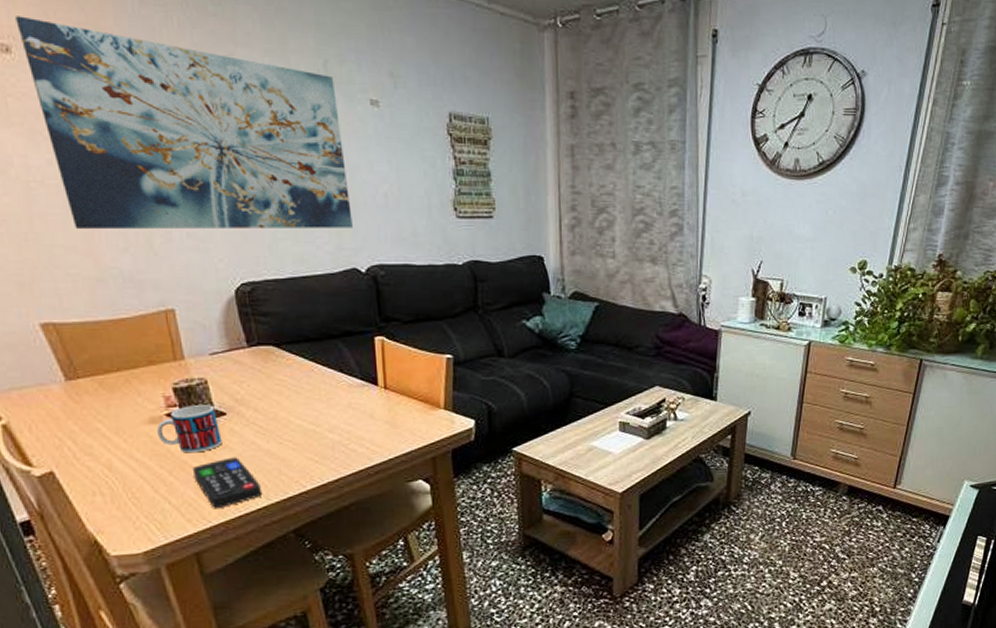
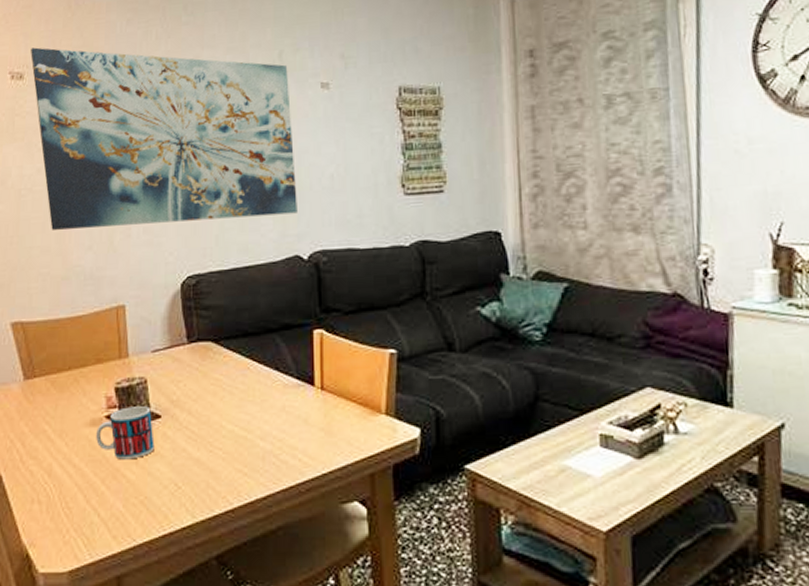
remote control: present [192,457,263,509] -> none [123,466,189,526]

